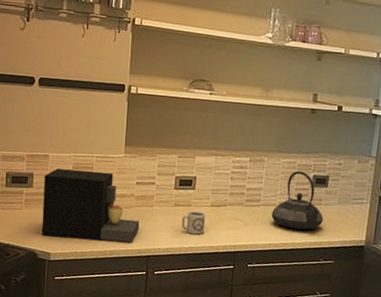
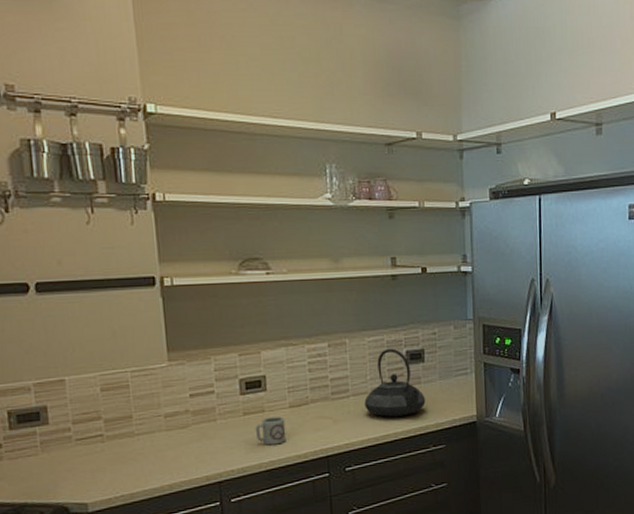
coffee maker: present [41,168,140,242] -> none [63,388,203,483]

